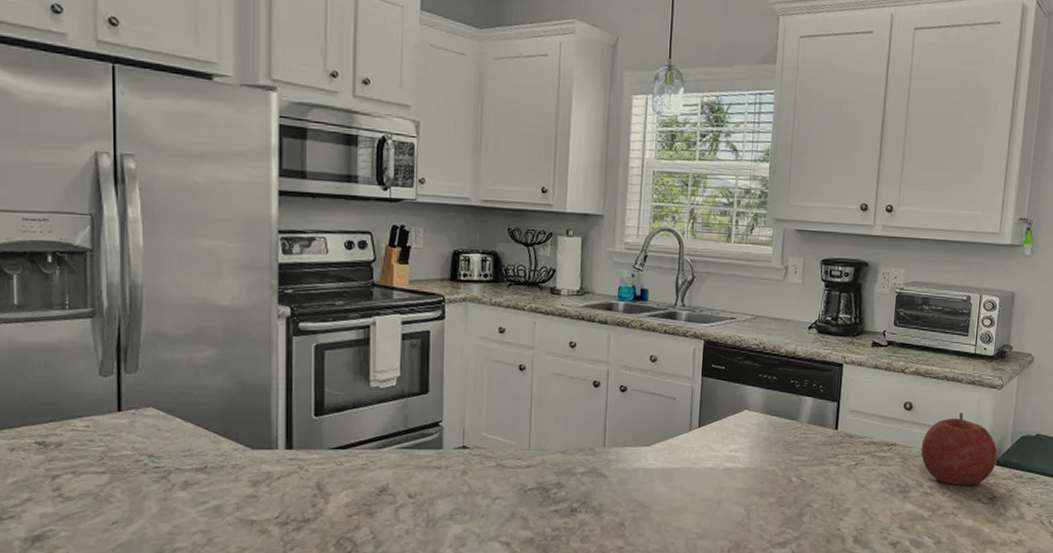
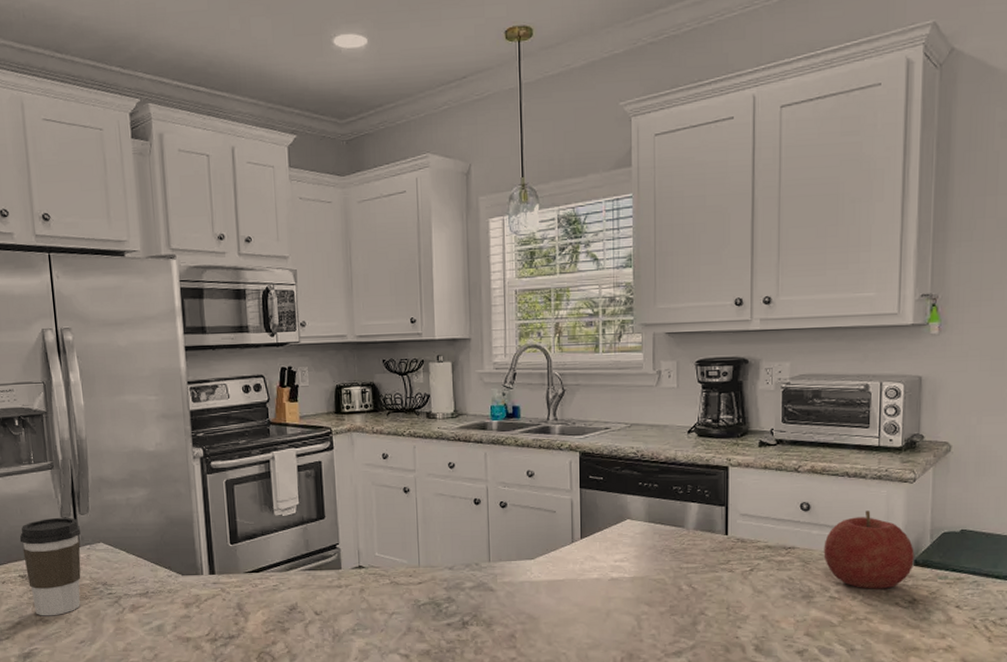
coffee cup: none [40,375,126,492] -> present [19,517,81,616]

